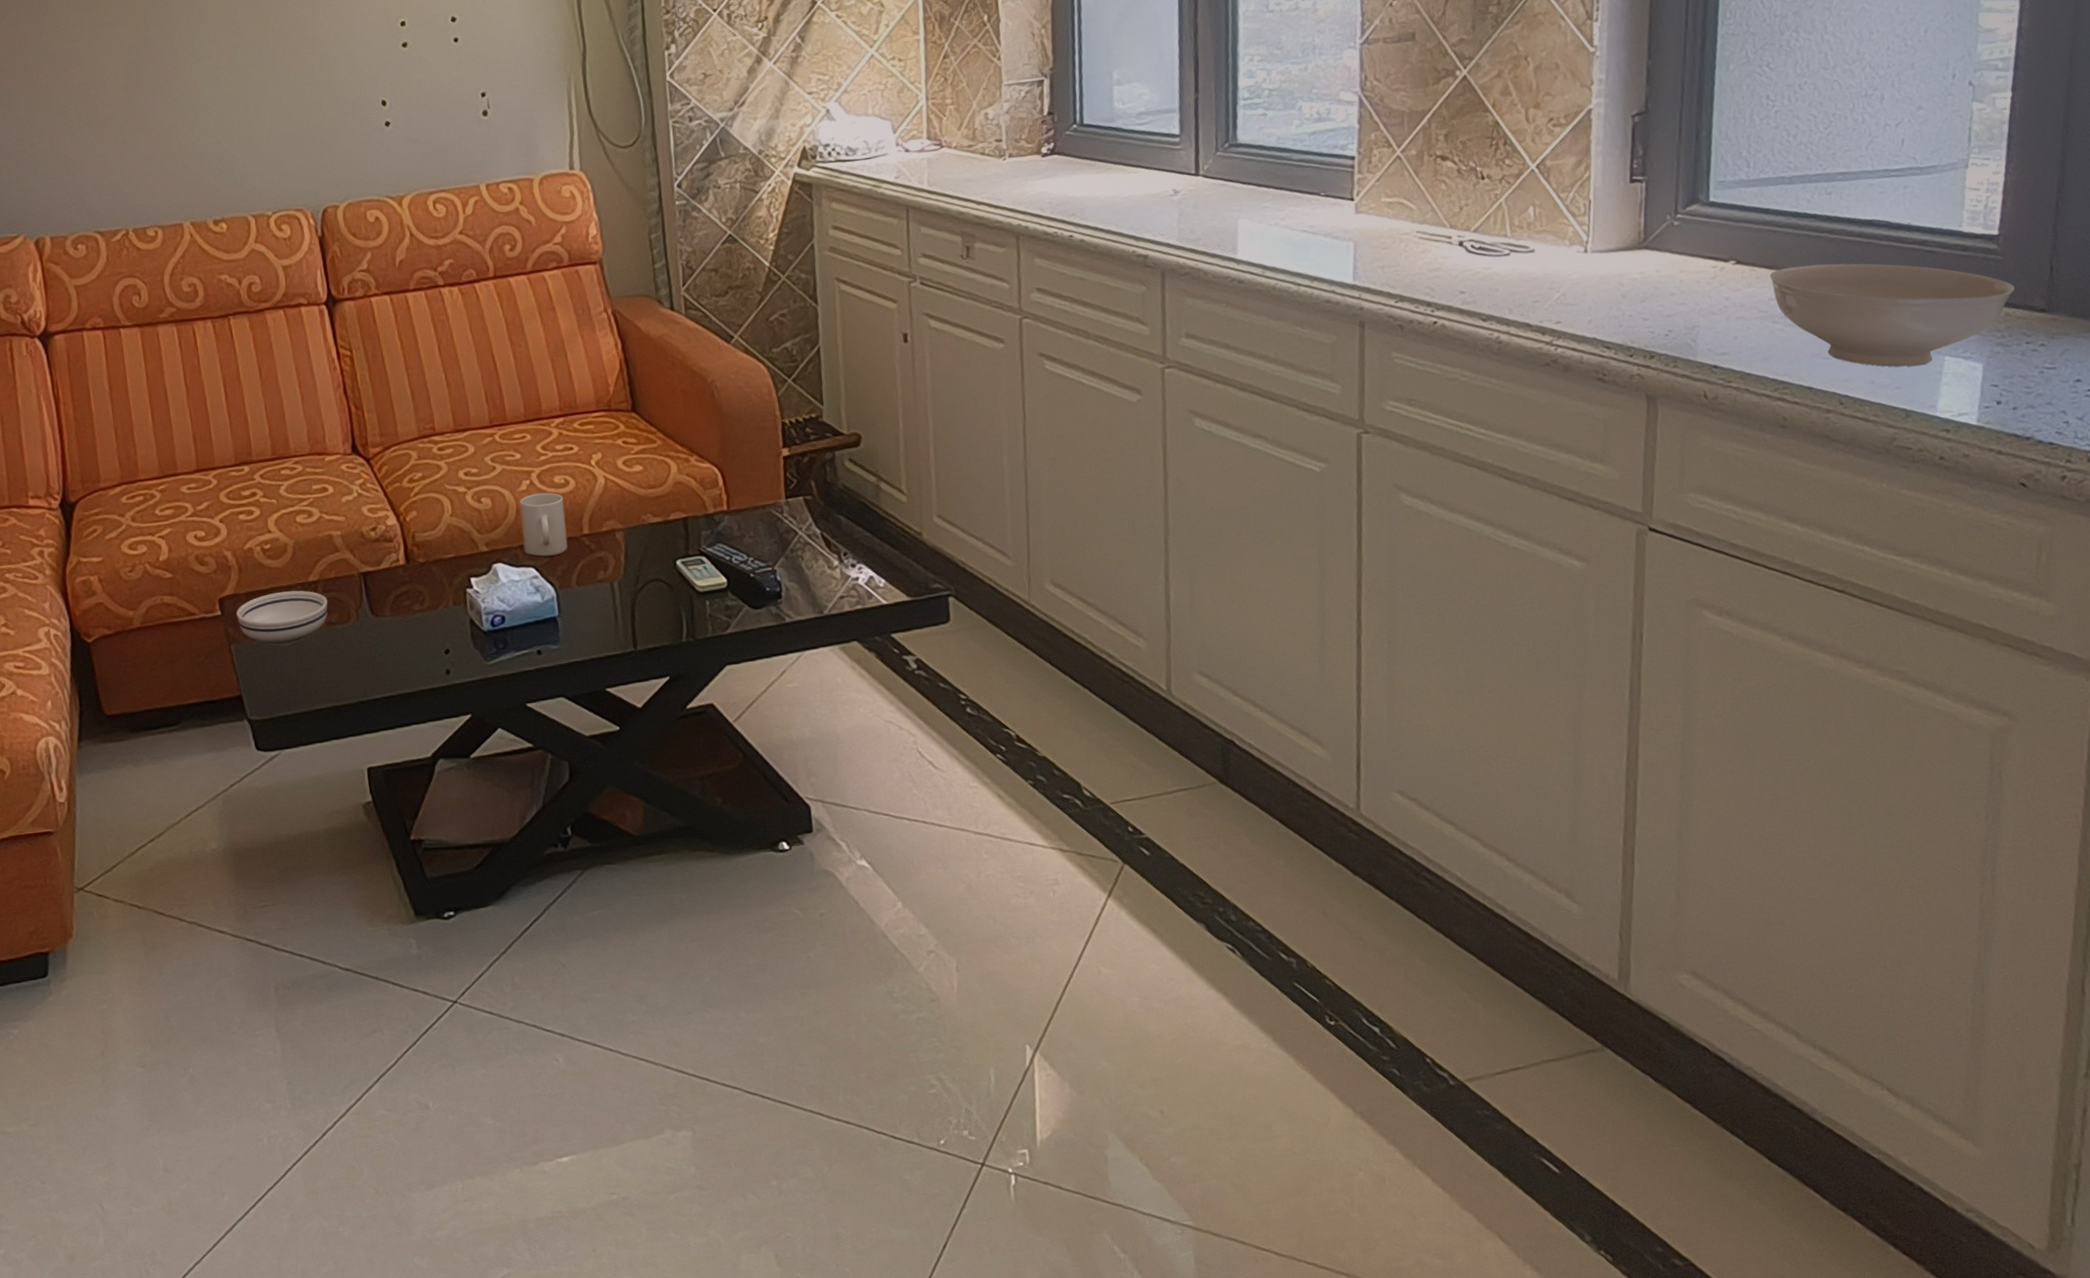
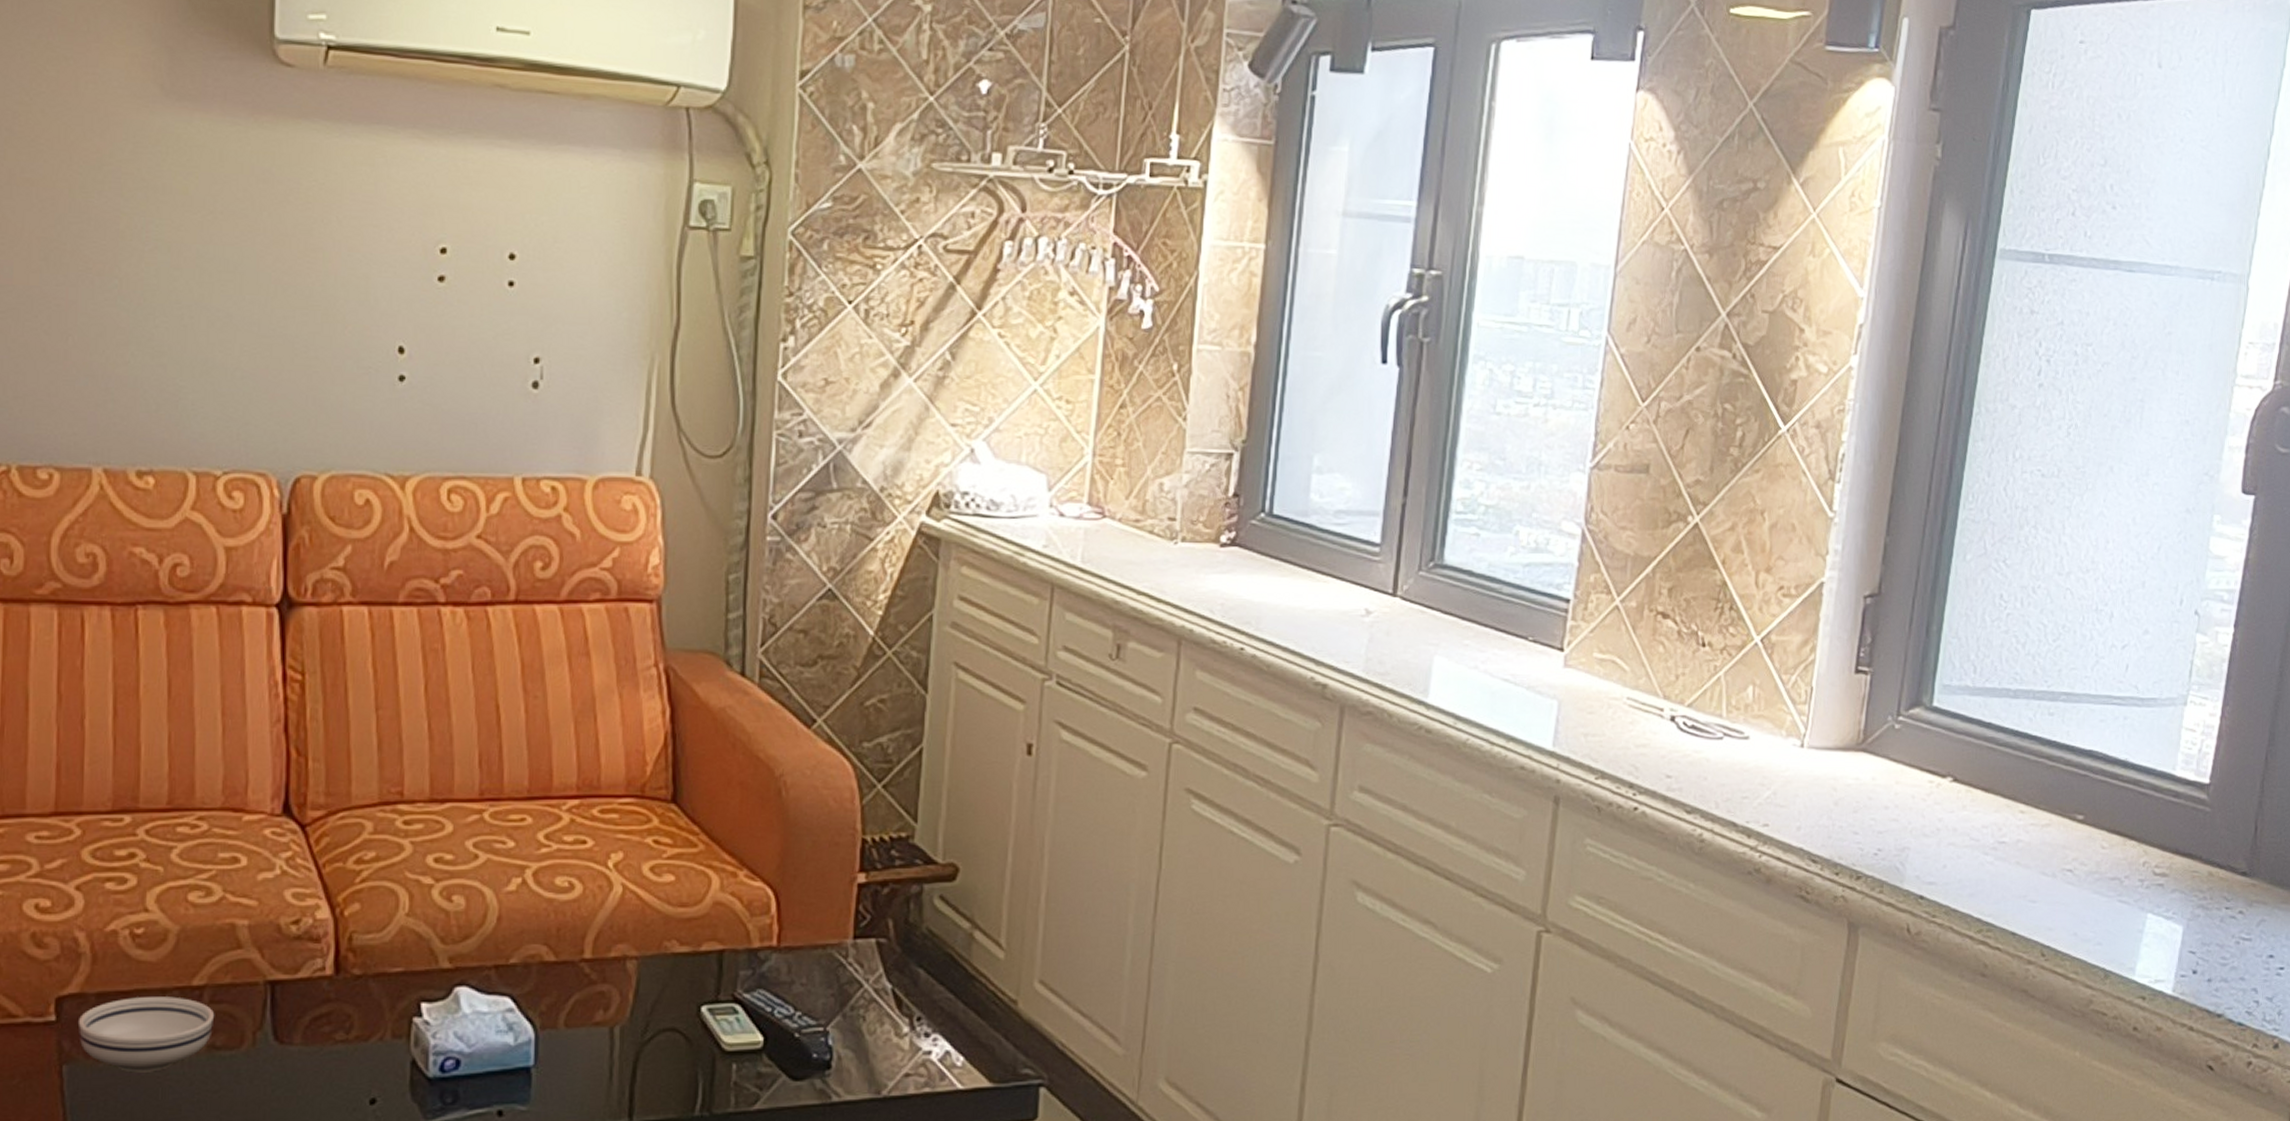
cup: present [519,492,568,558] -> none [500,897,564,985]
decorative bowl: present [1769,263,2015,367] -> none [1984,792,2220,921]

